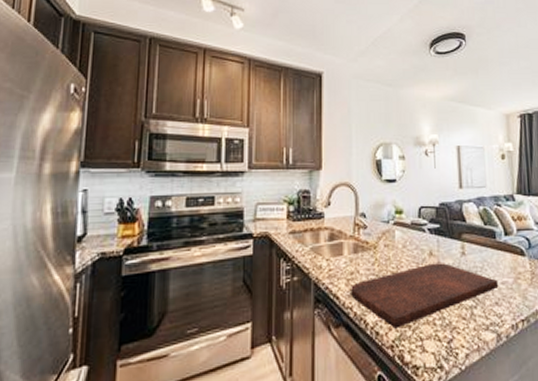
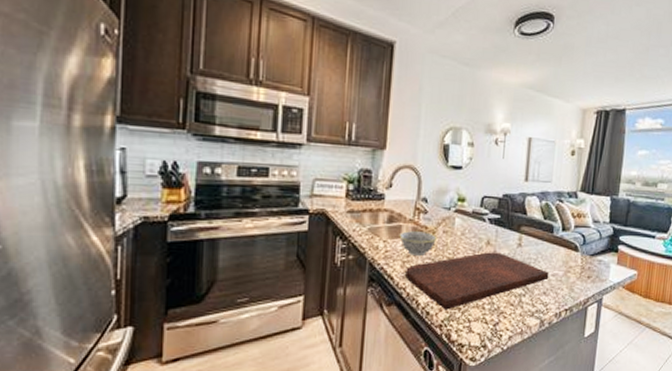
bowl: none [341,247,379,274] -> present [399,231,437,257]

